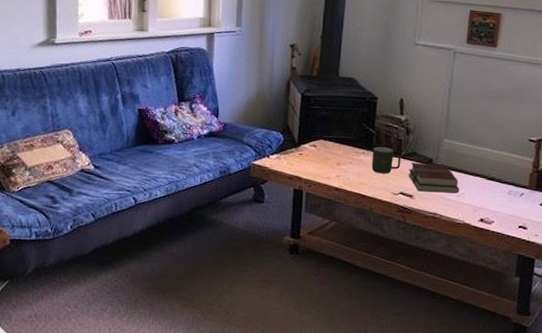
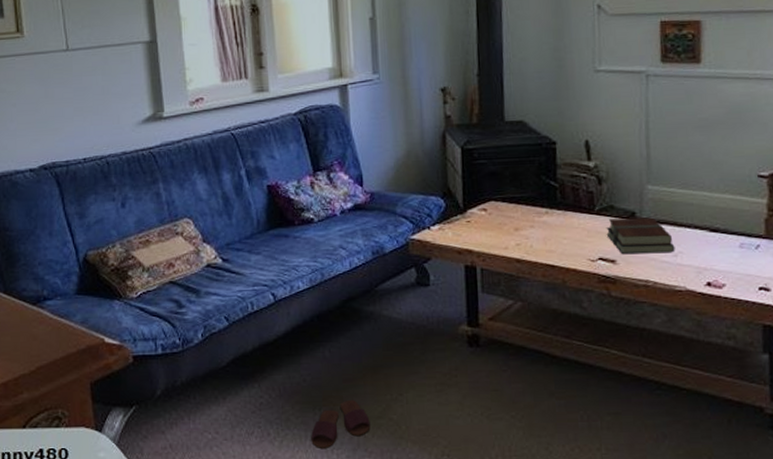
slippers: none [154,288,204,326] -> present [311,399,371,448]
mug: present [371,146,401,174] -> none [557,202,596,237]

